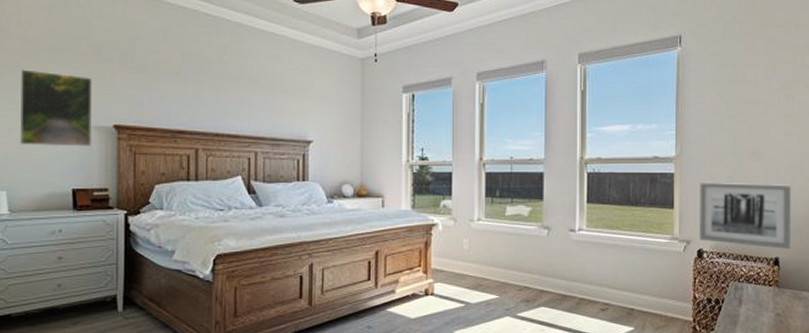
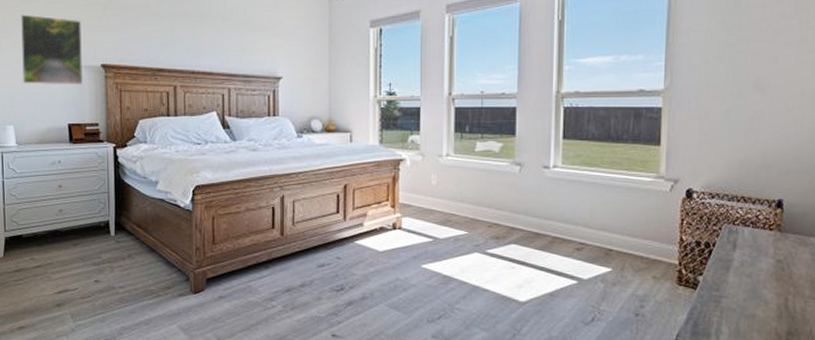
wall art: present [699,183,791,249] -> none [689,118,801,190]

